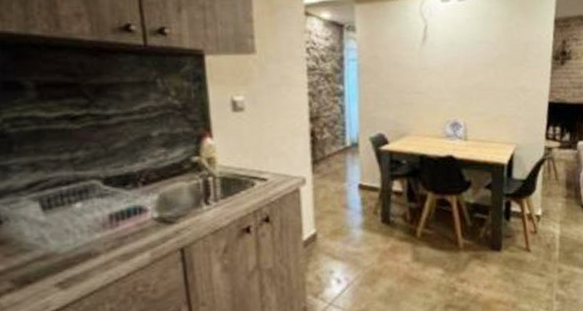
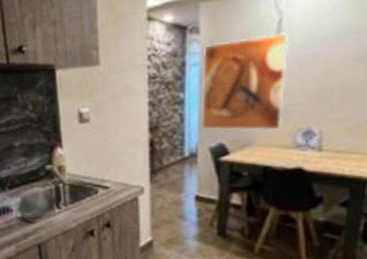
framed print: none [360,37,435,122] -> present [202,31,290,131]

